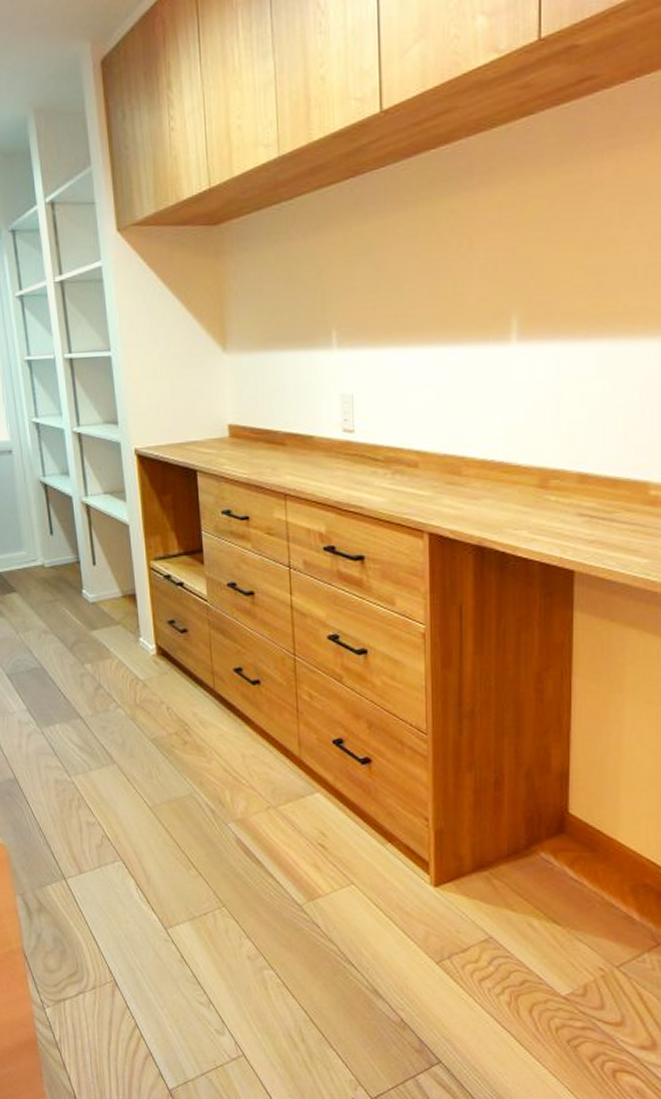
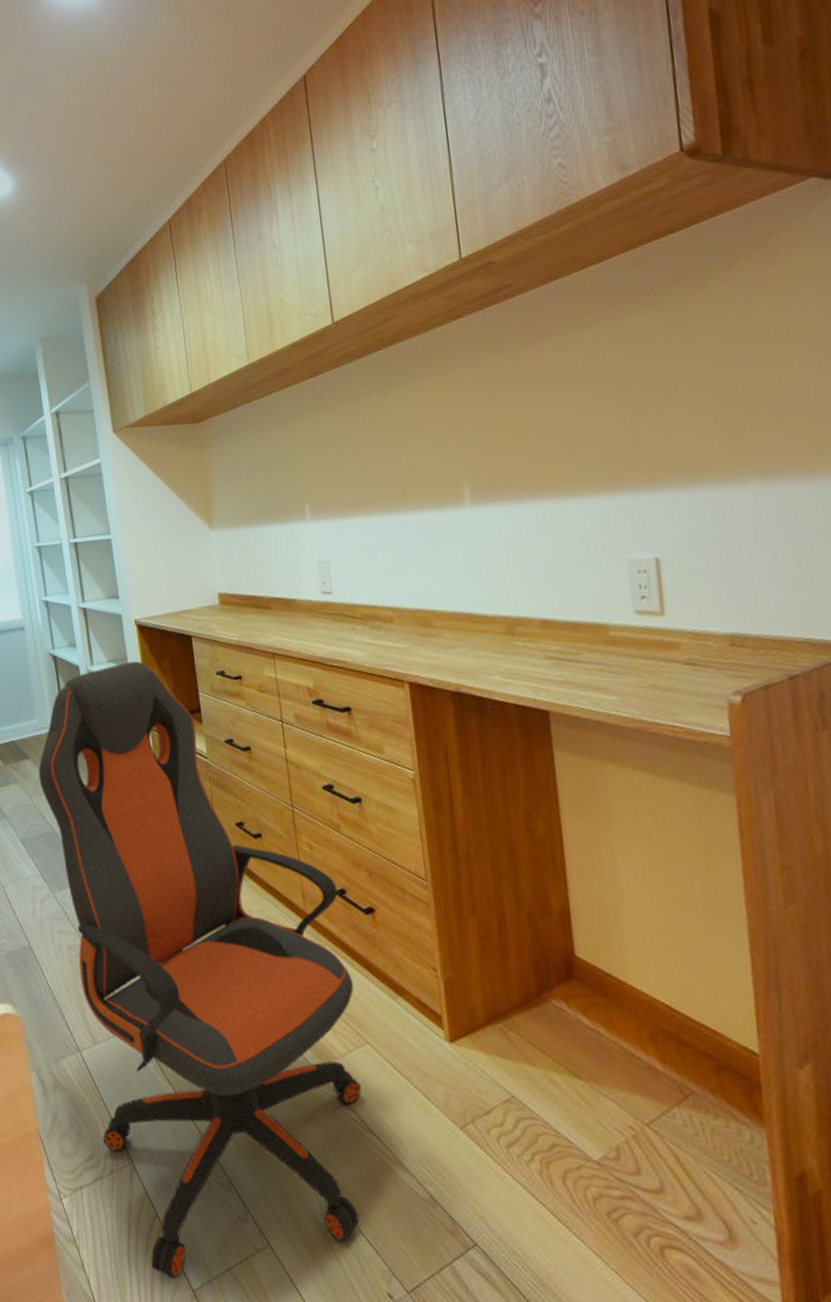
office chair: none [26,494,344,1081] -> present [38,661,362,1280]

